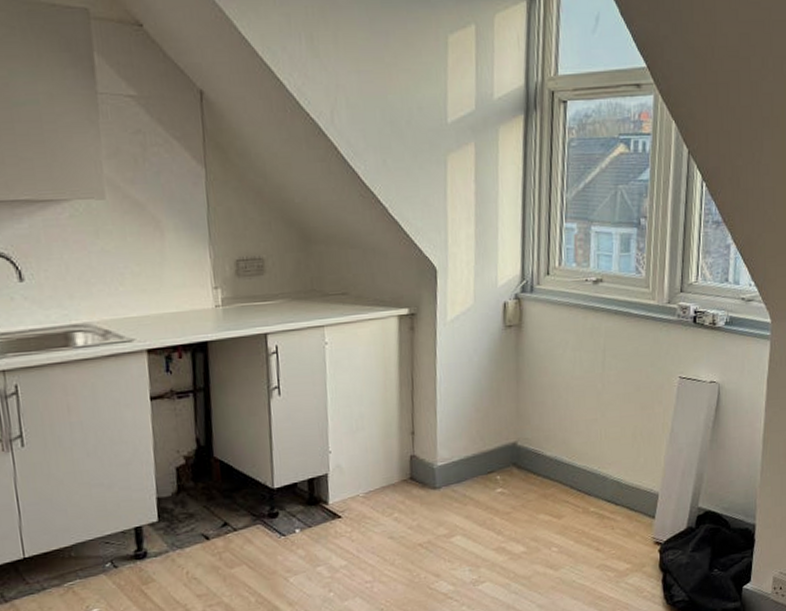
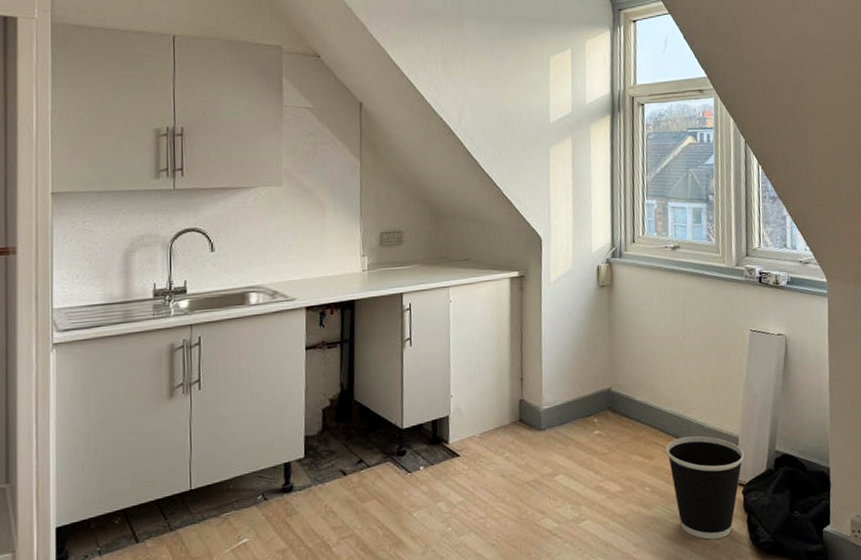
wastebasket: none [577,492,663,600] -> present [666,435,744,540]

